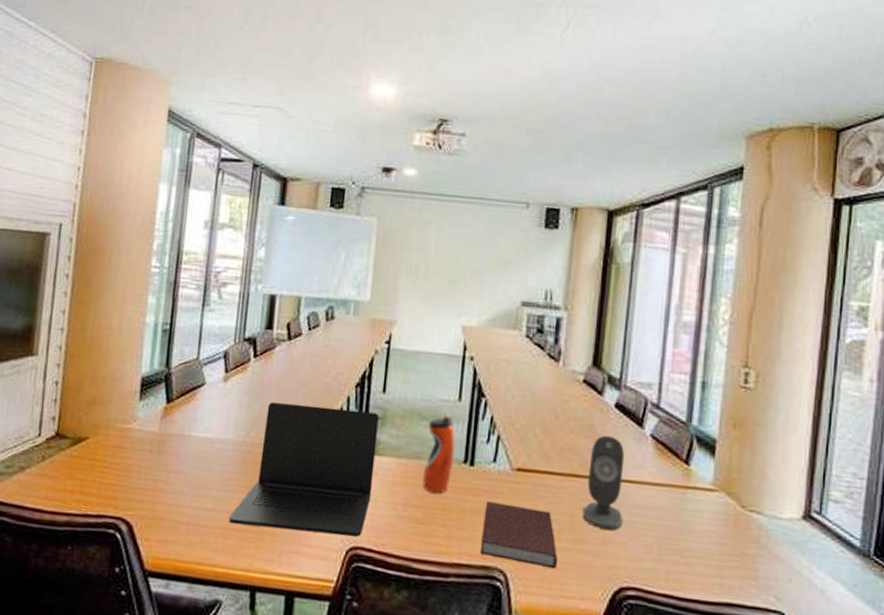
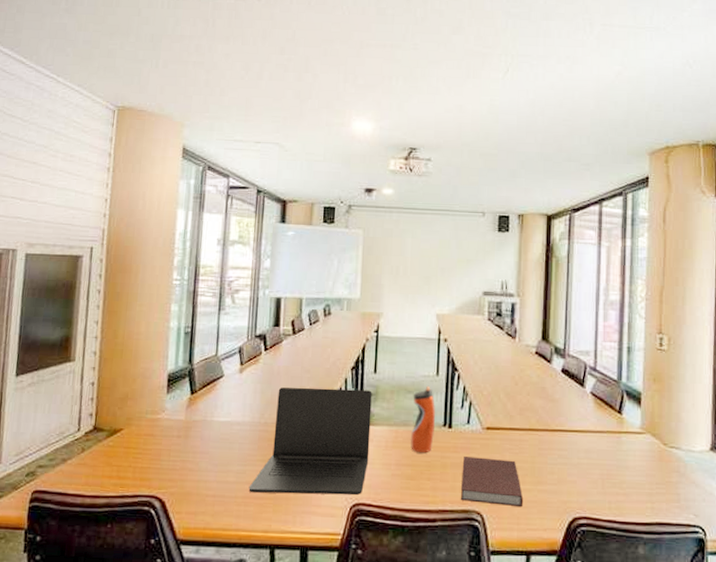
speaker: present [582,435,625,530] -> none [540,395,573,472]

